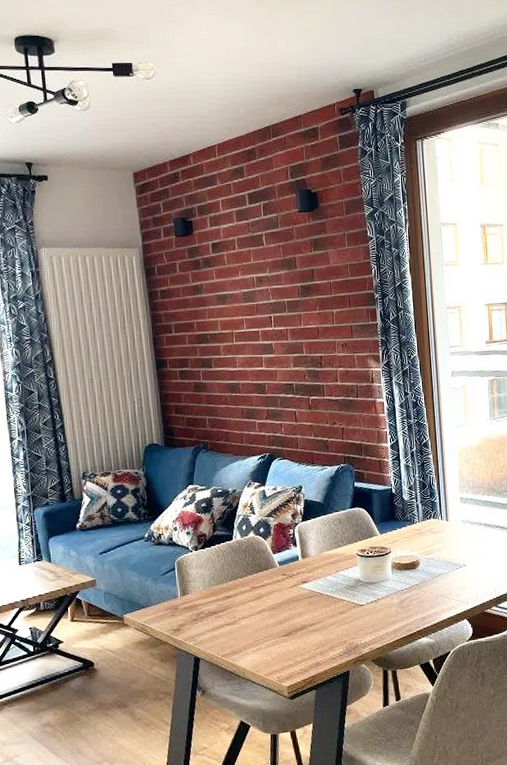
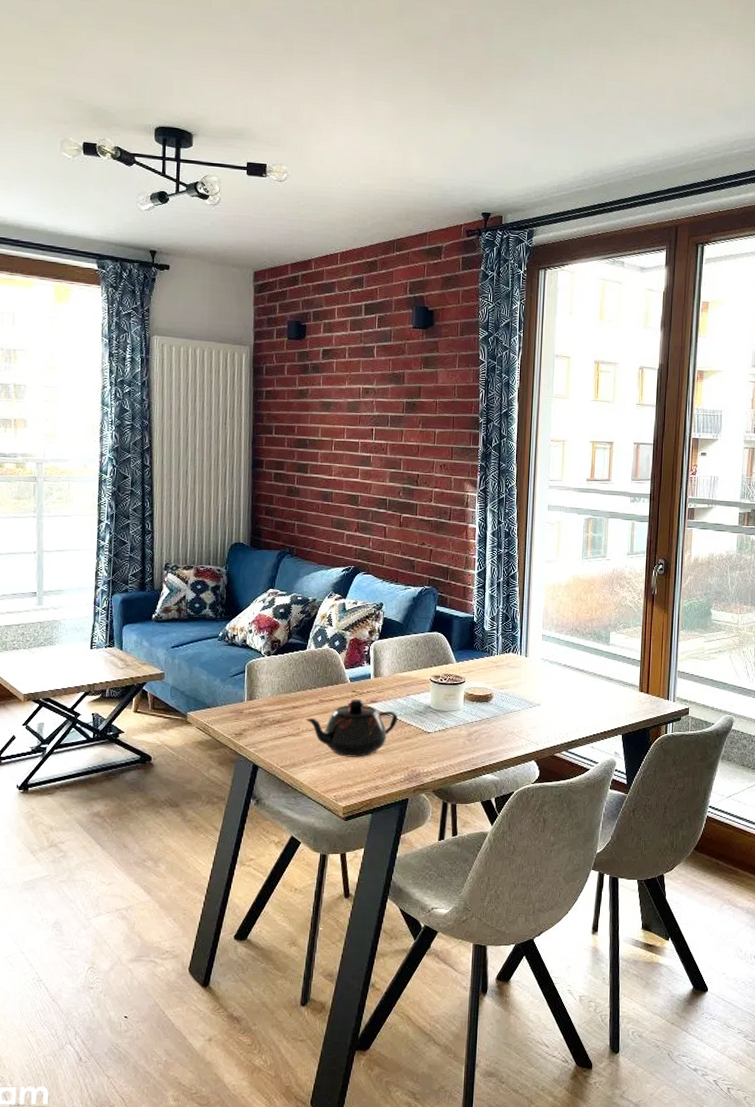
teapot: none [239,581,331,639] -> present [304,699,398,757]

